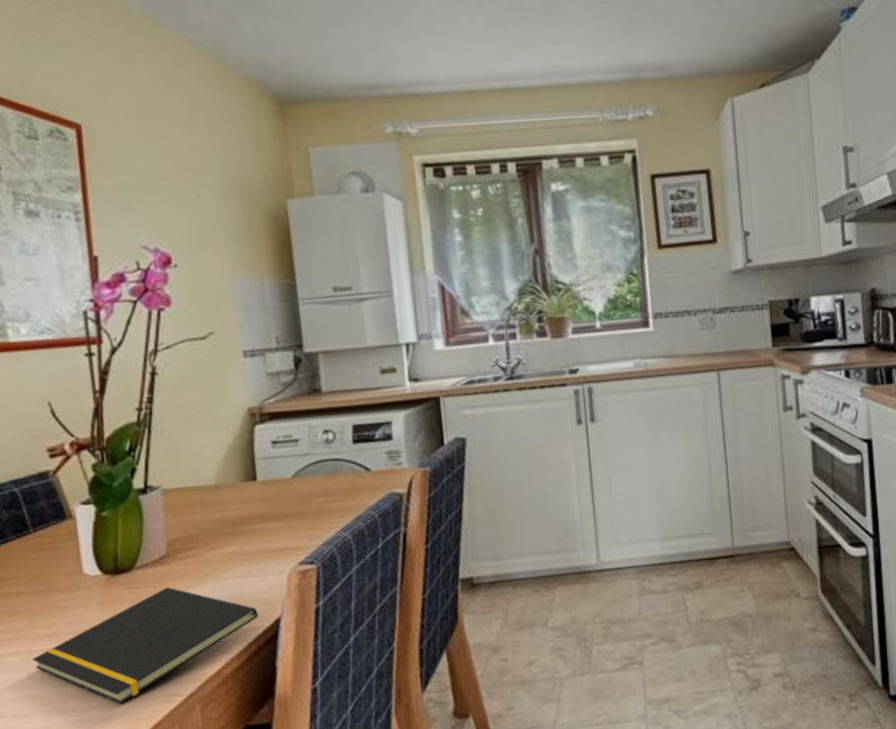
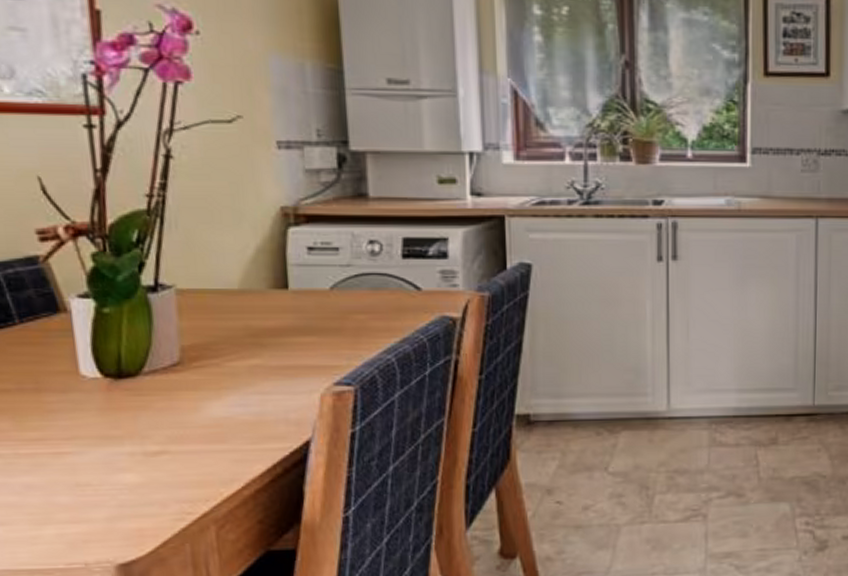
notepad: present [33,587,258,705] -> none [19,397,285,519]

